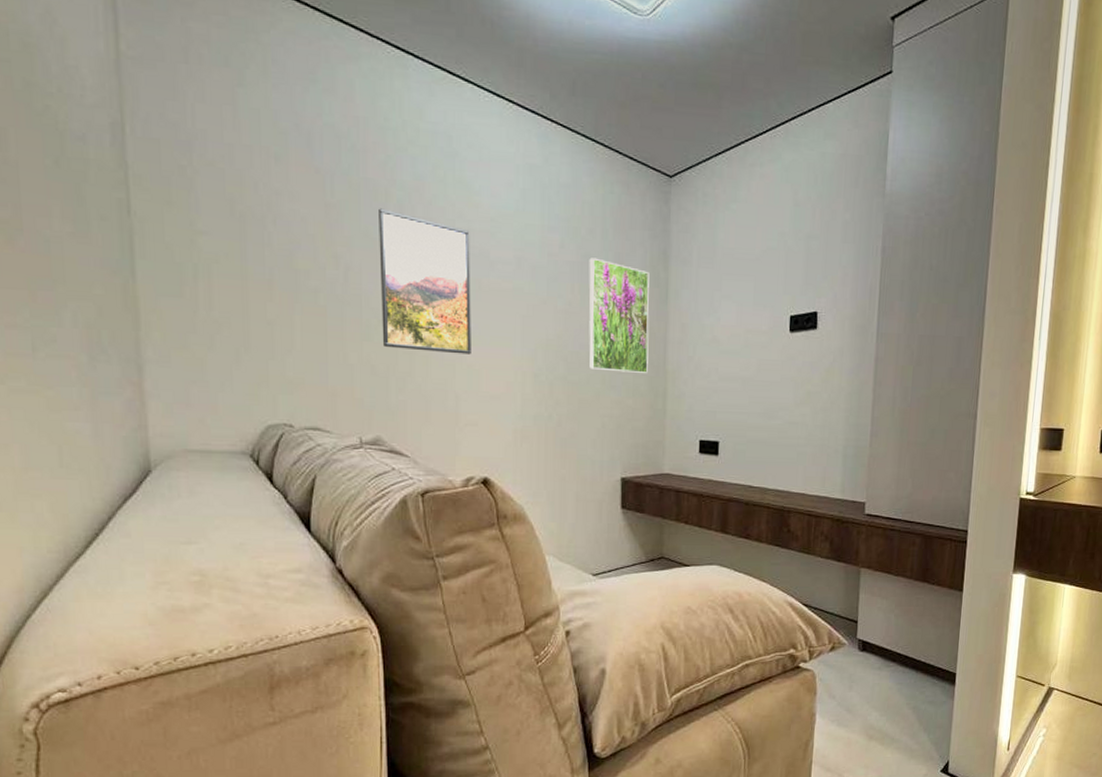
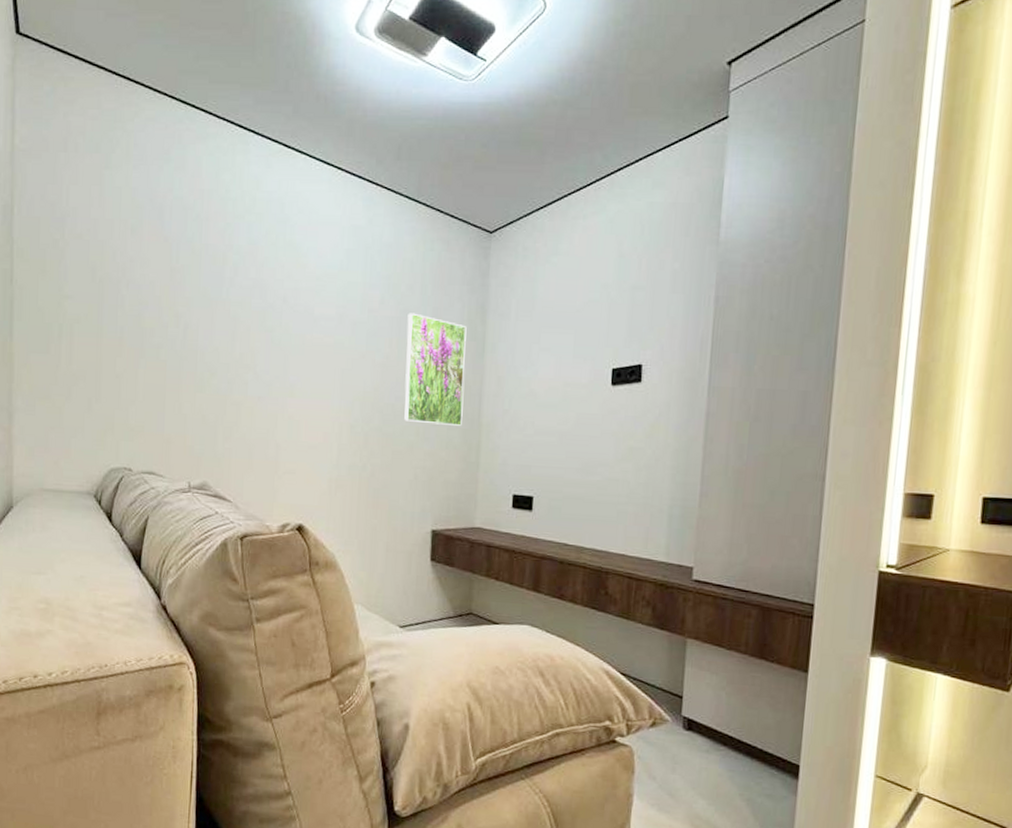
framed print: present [379,208,471,355] -> none [213,271,297,406]

